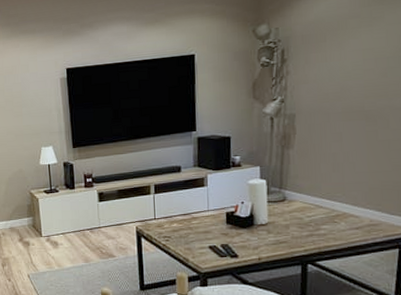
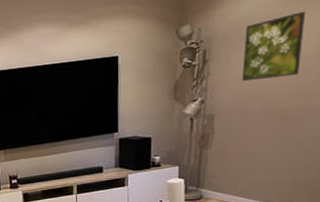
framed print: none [322,12,385,80] -> present [242,11,306,81]

